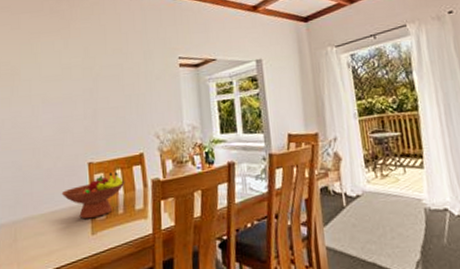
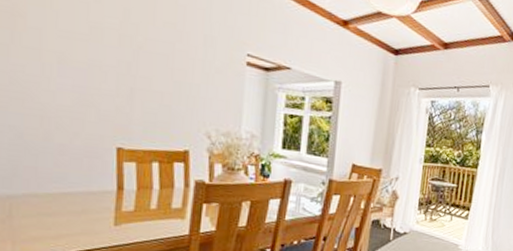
fruit bowl: present [61,171,125,220] -> none [77,162,162,209]

